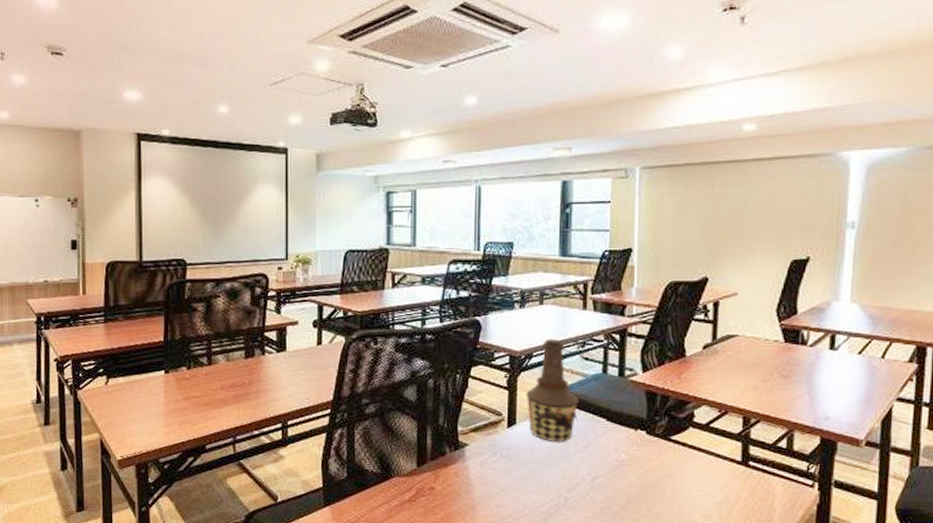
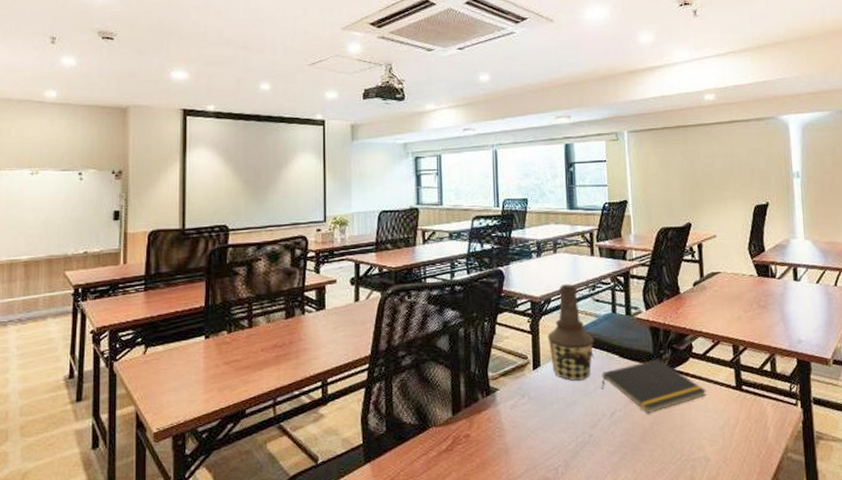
notepad: none [583,425,706,481] -> present [601,359,707,413]

